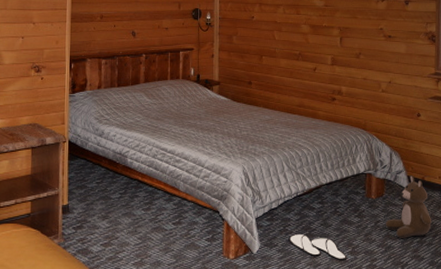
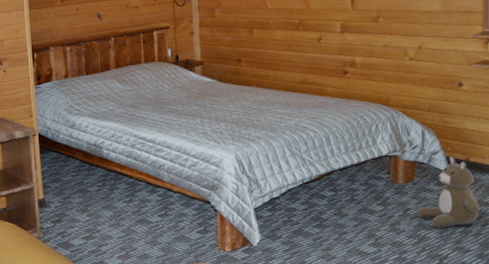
slippers: present [288,234,347,261] -> none [294,225,369,254]

